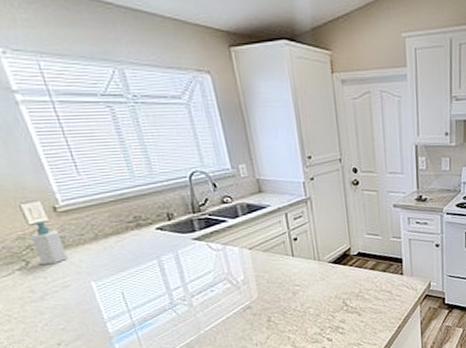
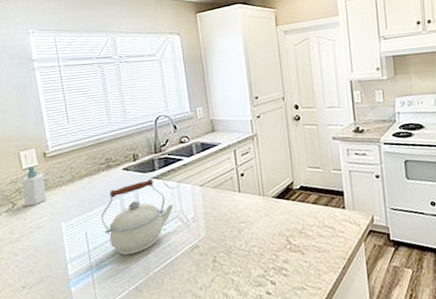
kettle: none [137,239,221,315] -> present [100,178,174,256]

